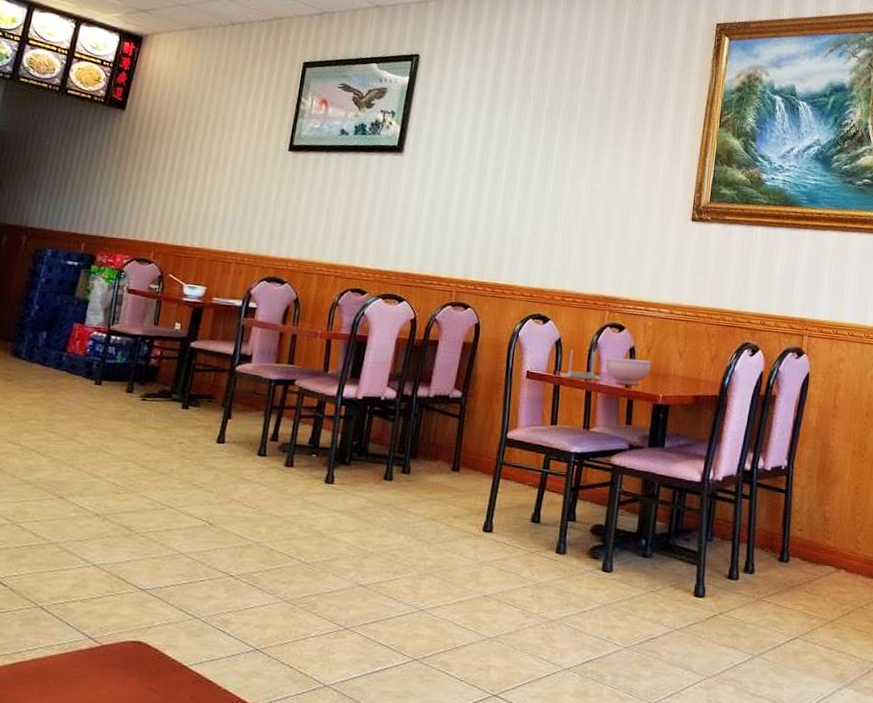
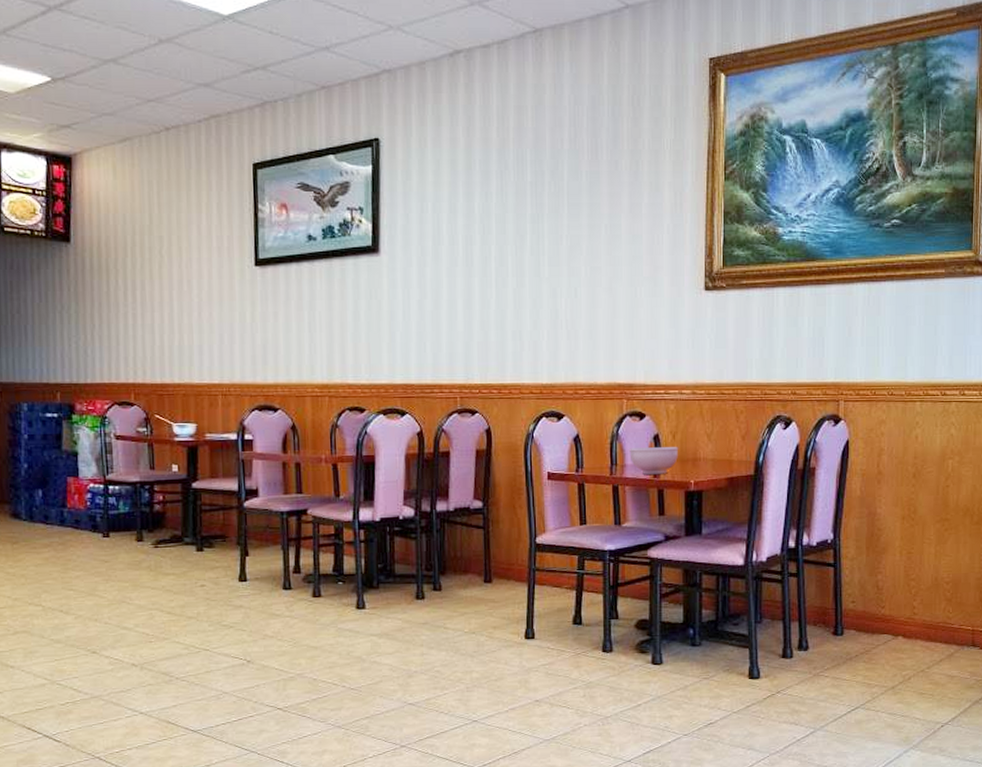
napkin holder: present [559,350,603,381] -> none [582,443,629,475]

